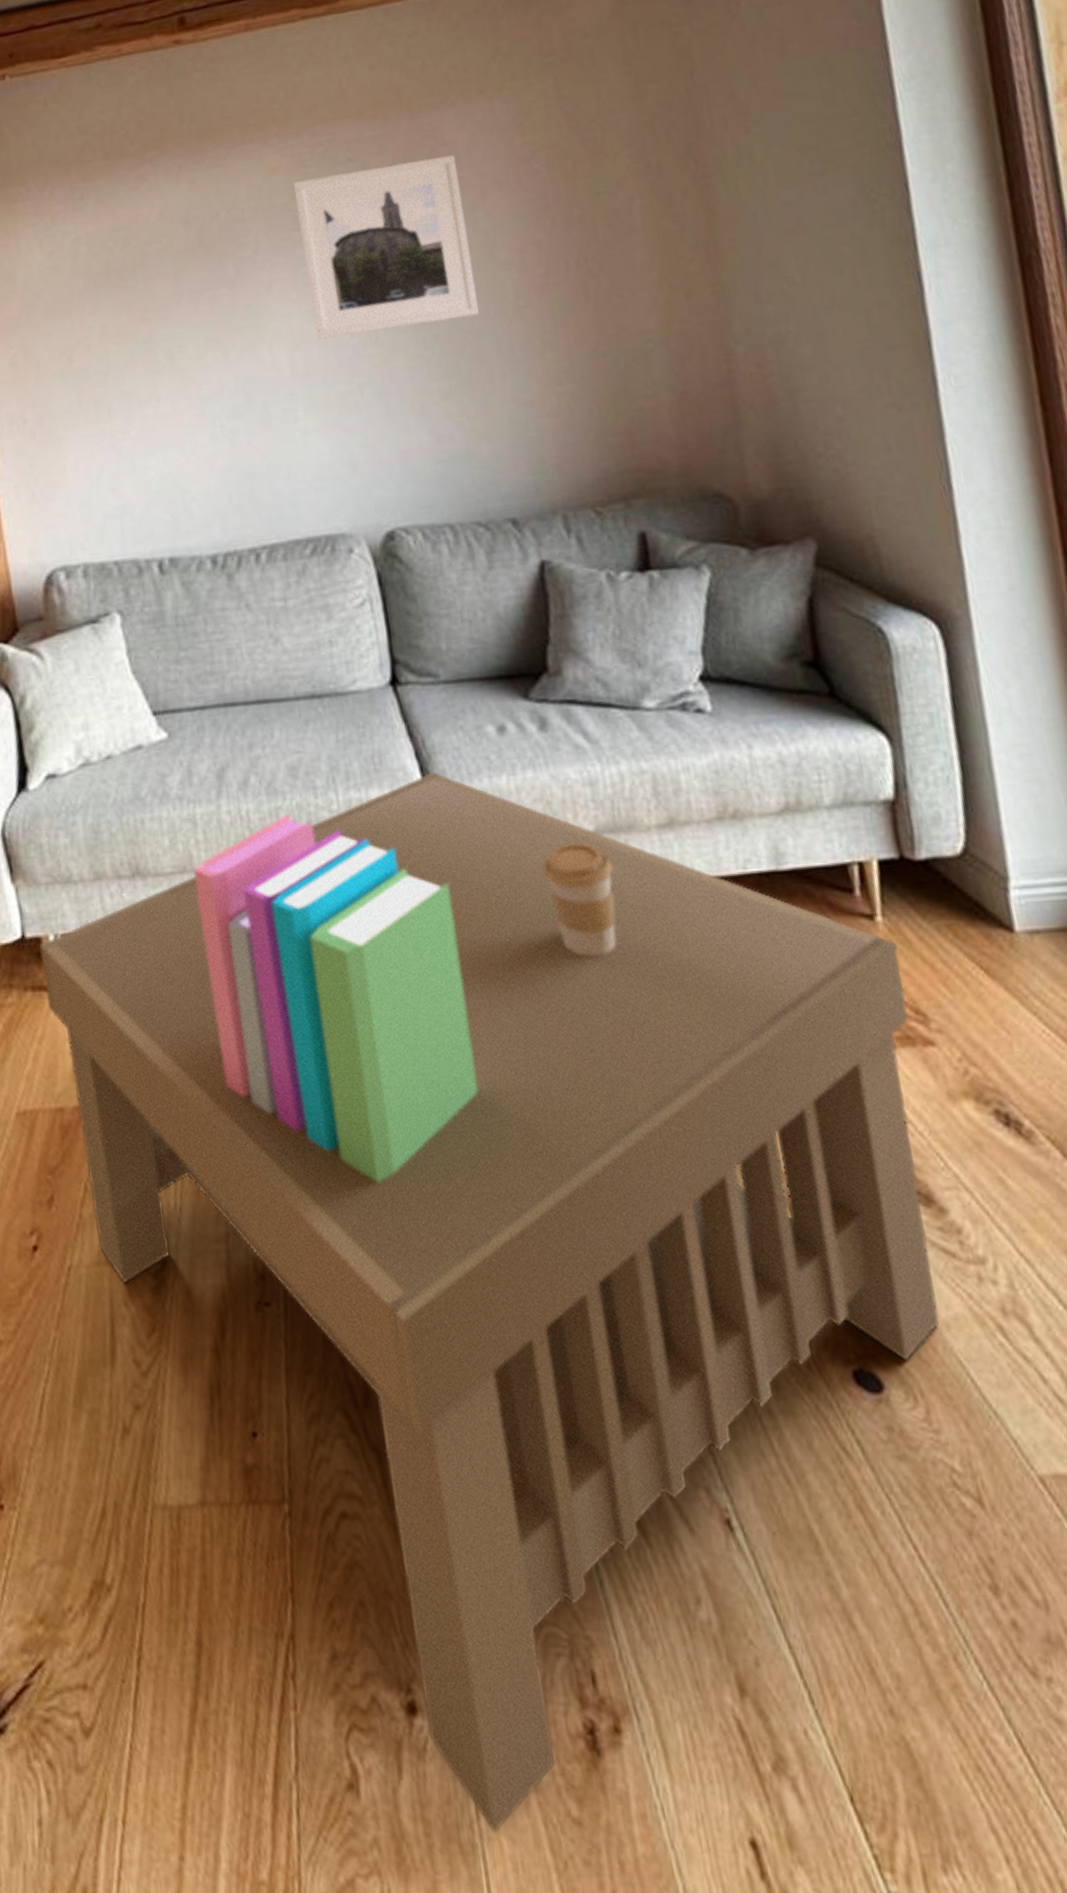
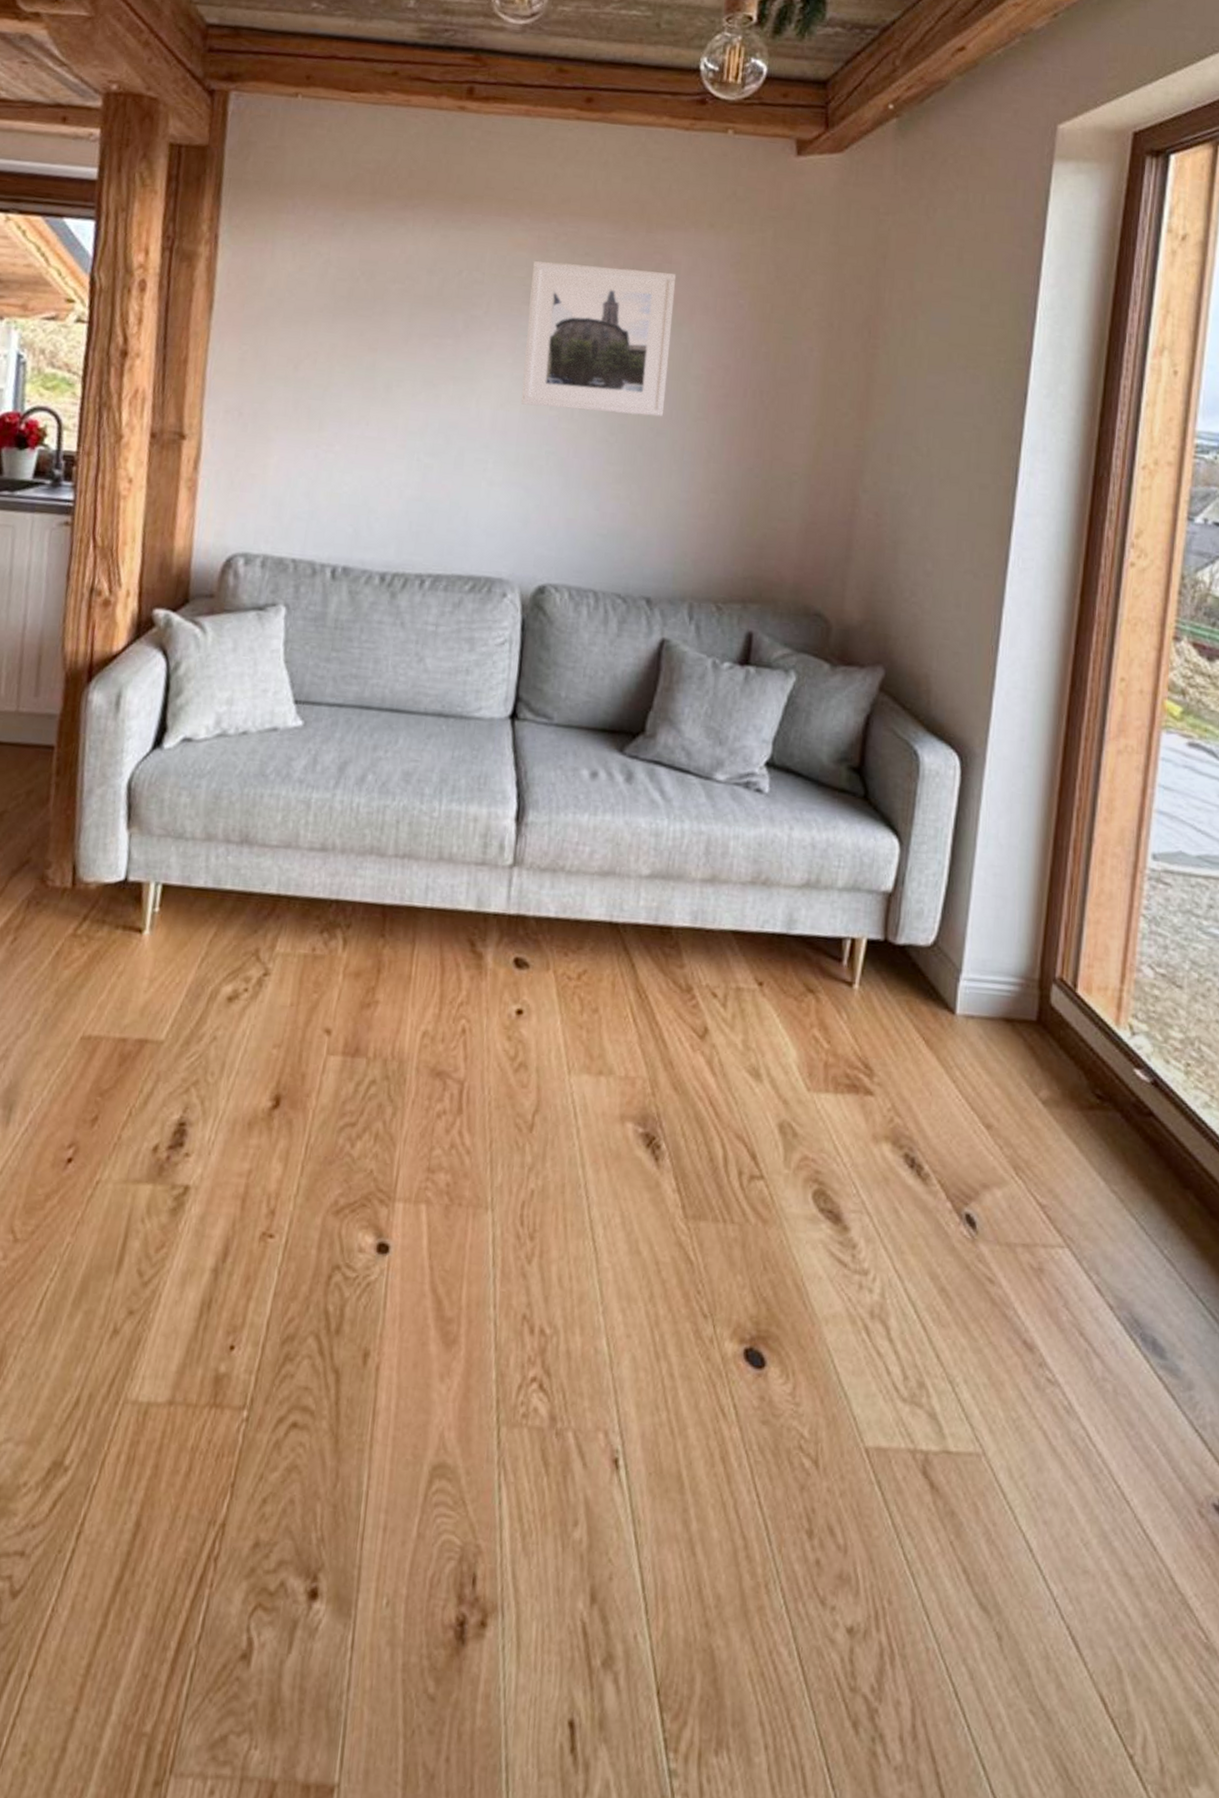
coffee table: present [39,773,940,1834] -> none [130,800,864,1704]
books: present [194,814,478,1183] -> none [281,813,517,1144]
coffee cup: present [543,842,616,957] -> none [599,881,657,981]

